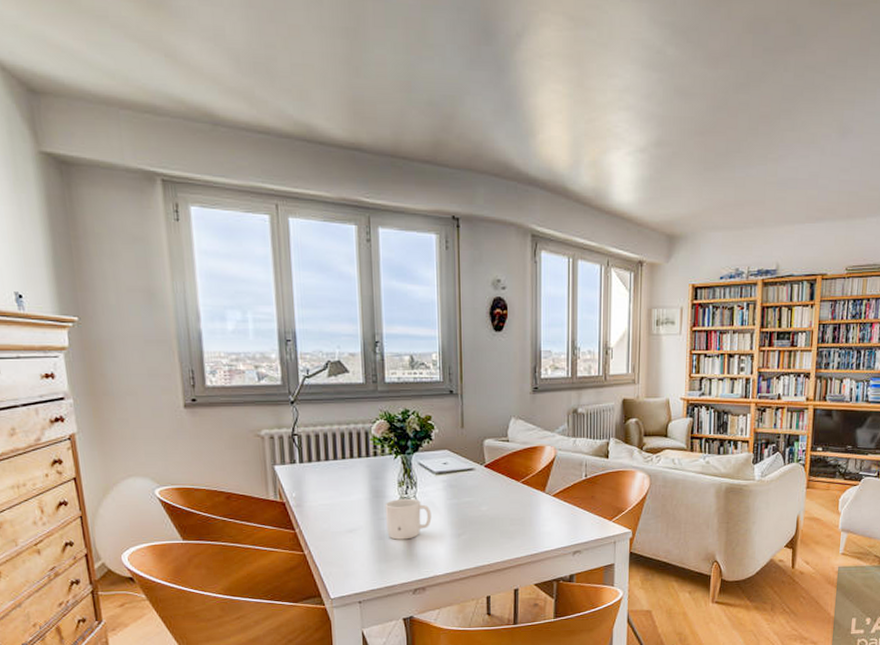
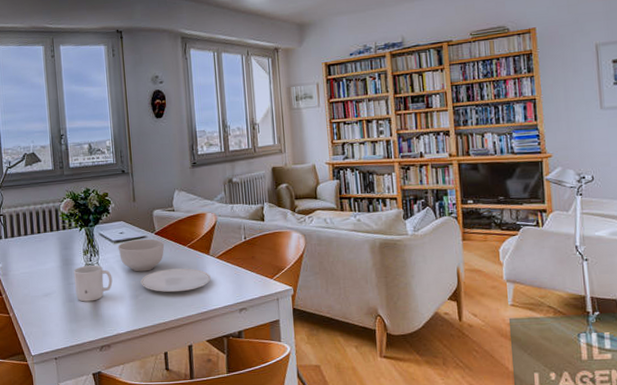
bowl: none [440,471,495,508] -> present [118,238,165,272]
plate: none [464,506,544,532] -> present [140,268,211,293]

